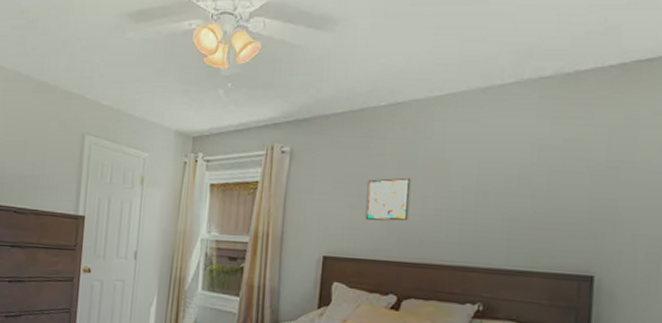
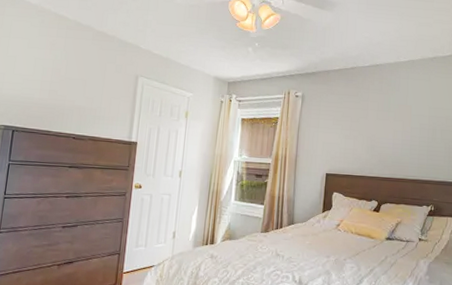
wall art: present [365,177,411,221] -> none [355,117,386,148]

